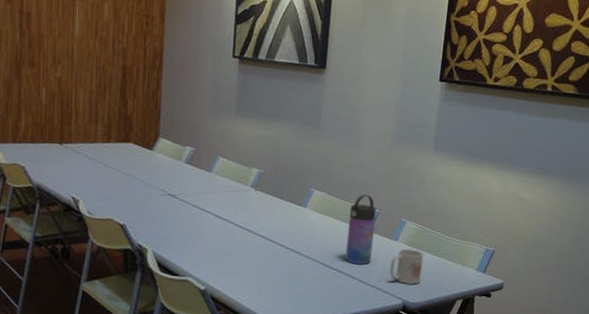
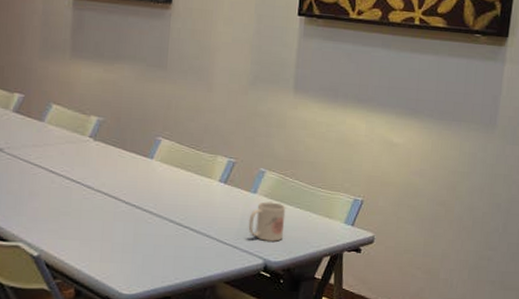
water bottle: present [345,194,376,265] -> none [198,142,232,221]

